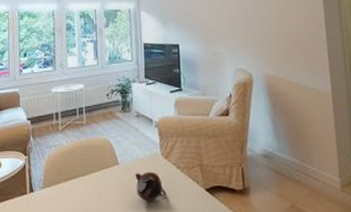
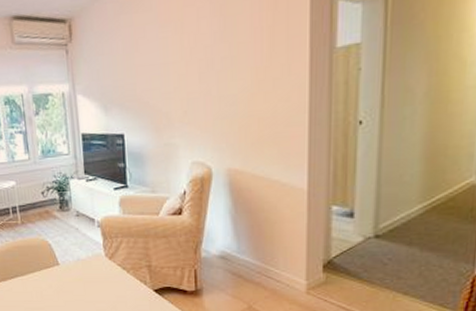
teapot: present [135,171,167,201] -> none [77,272,112,301]

